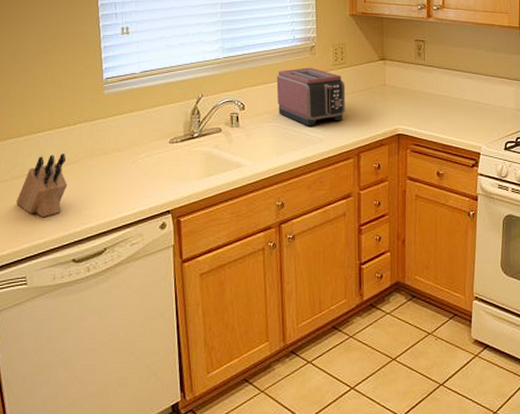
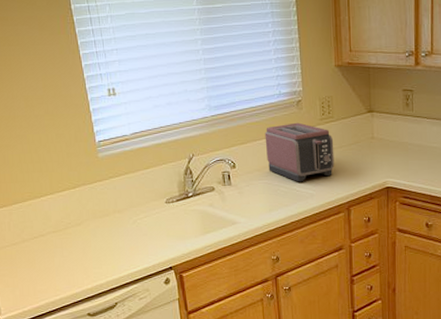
knife block: present [16,153,68,218] -> none [30,216,75,277]

